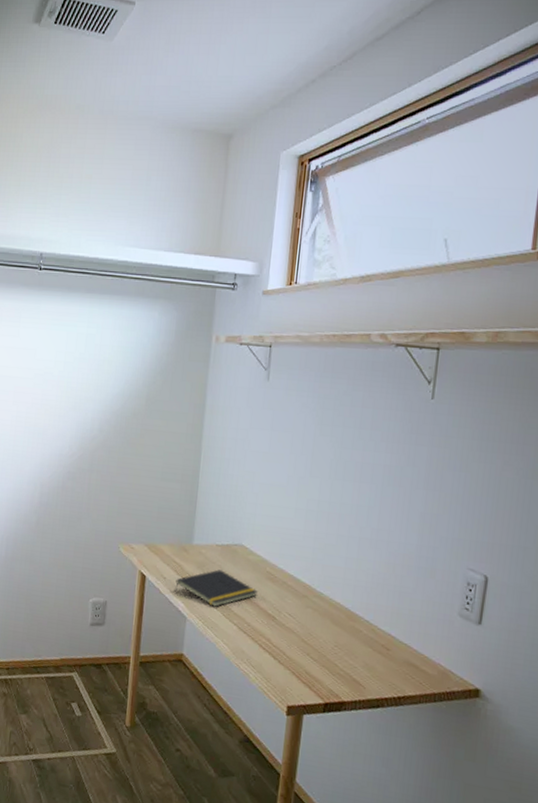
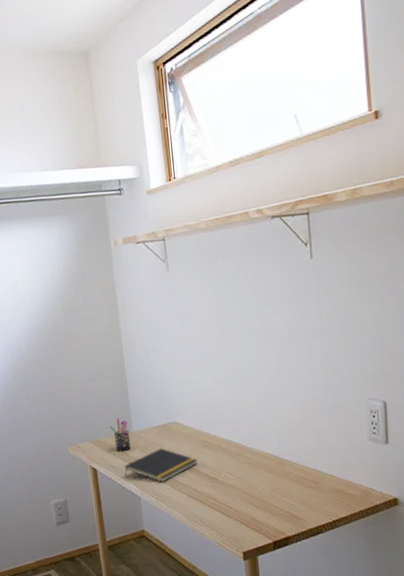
pen holder: none [169,527,190,564] -> present [109,419,132,452]

